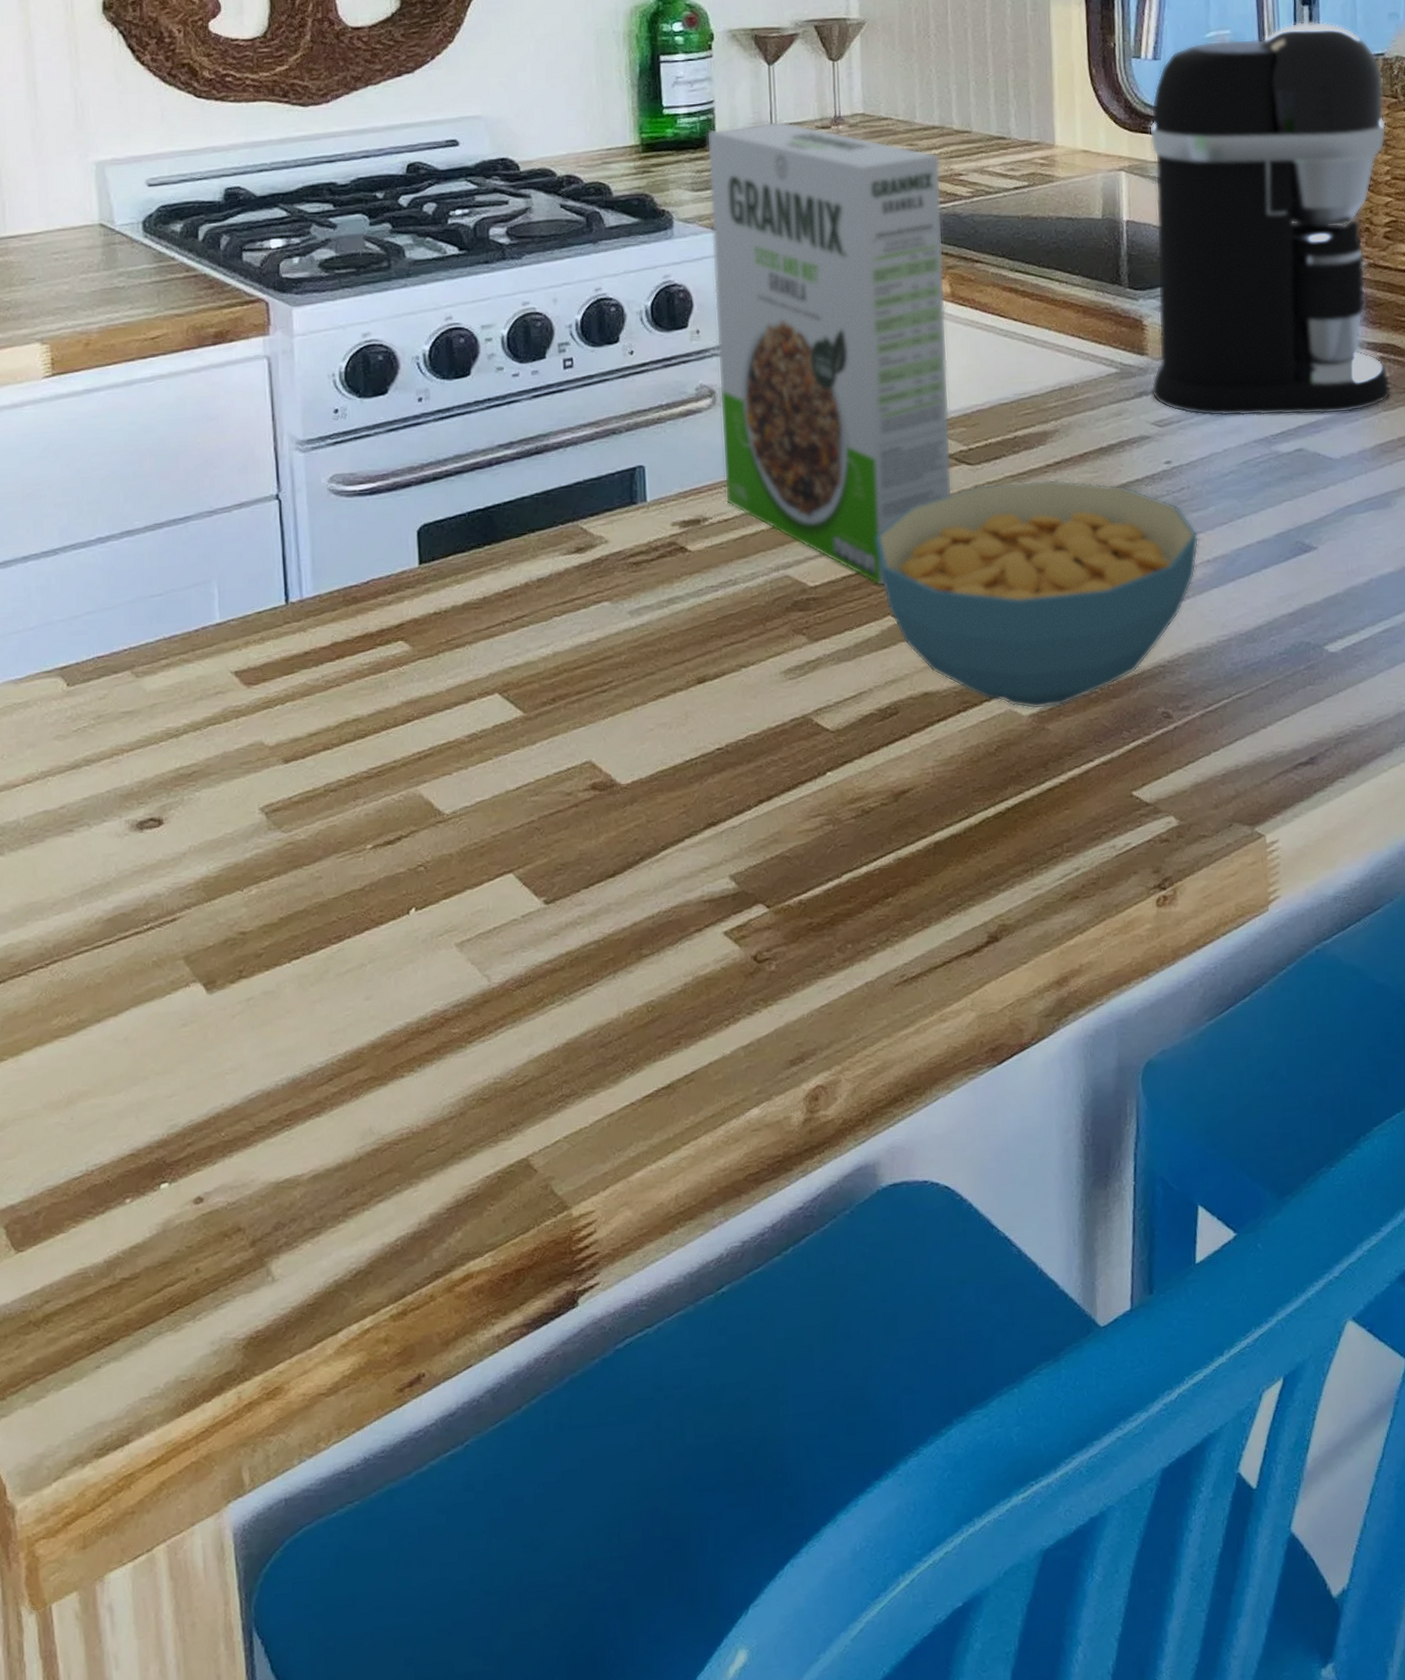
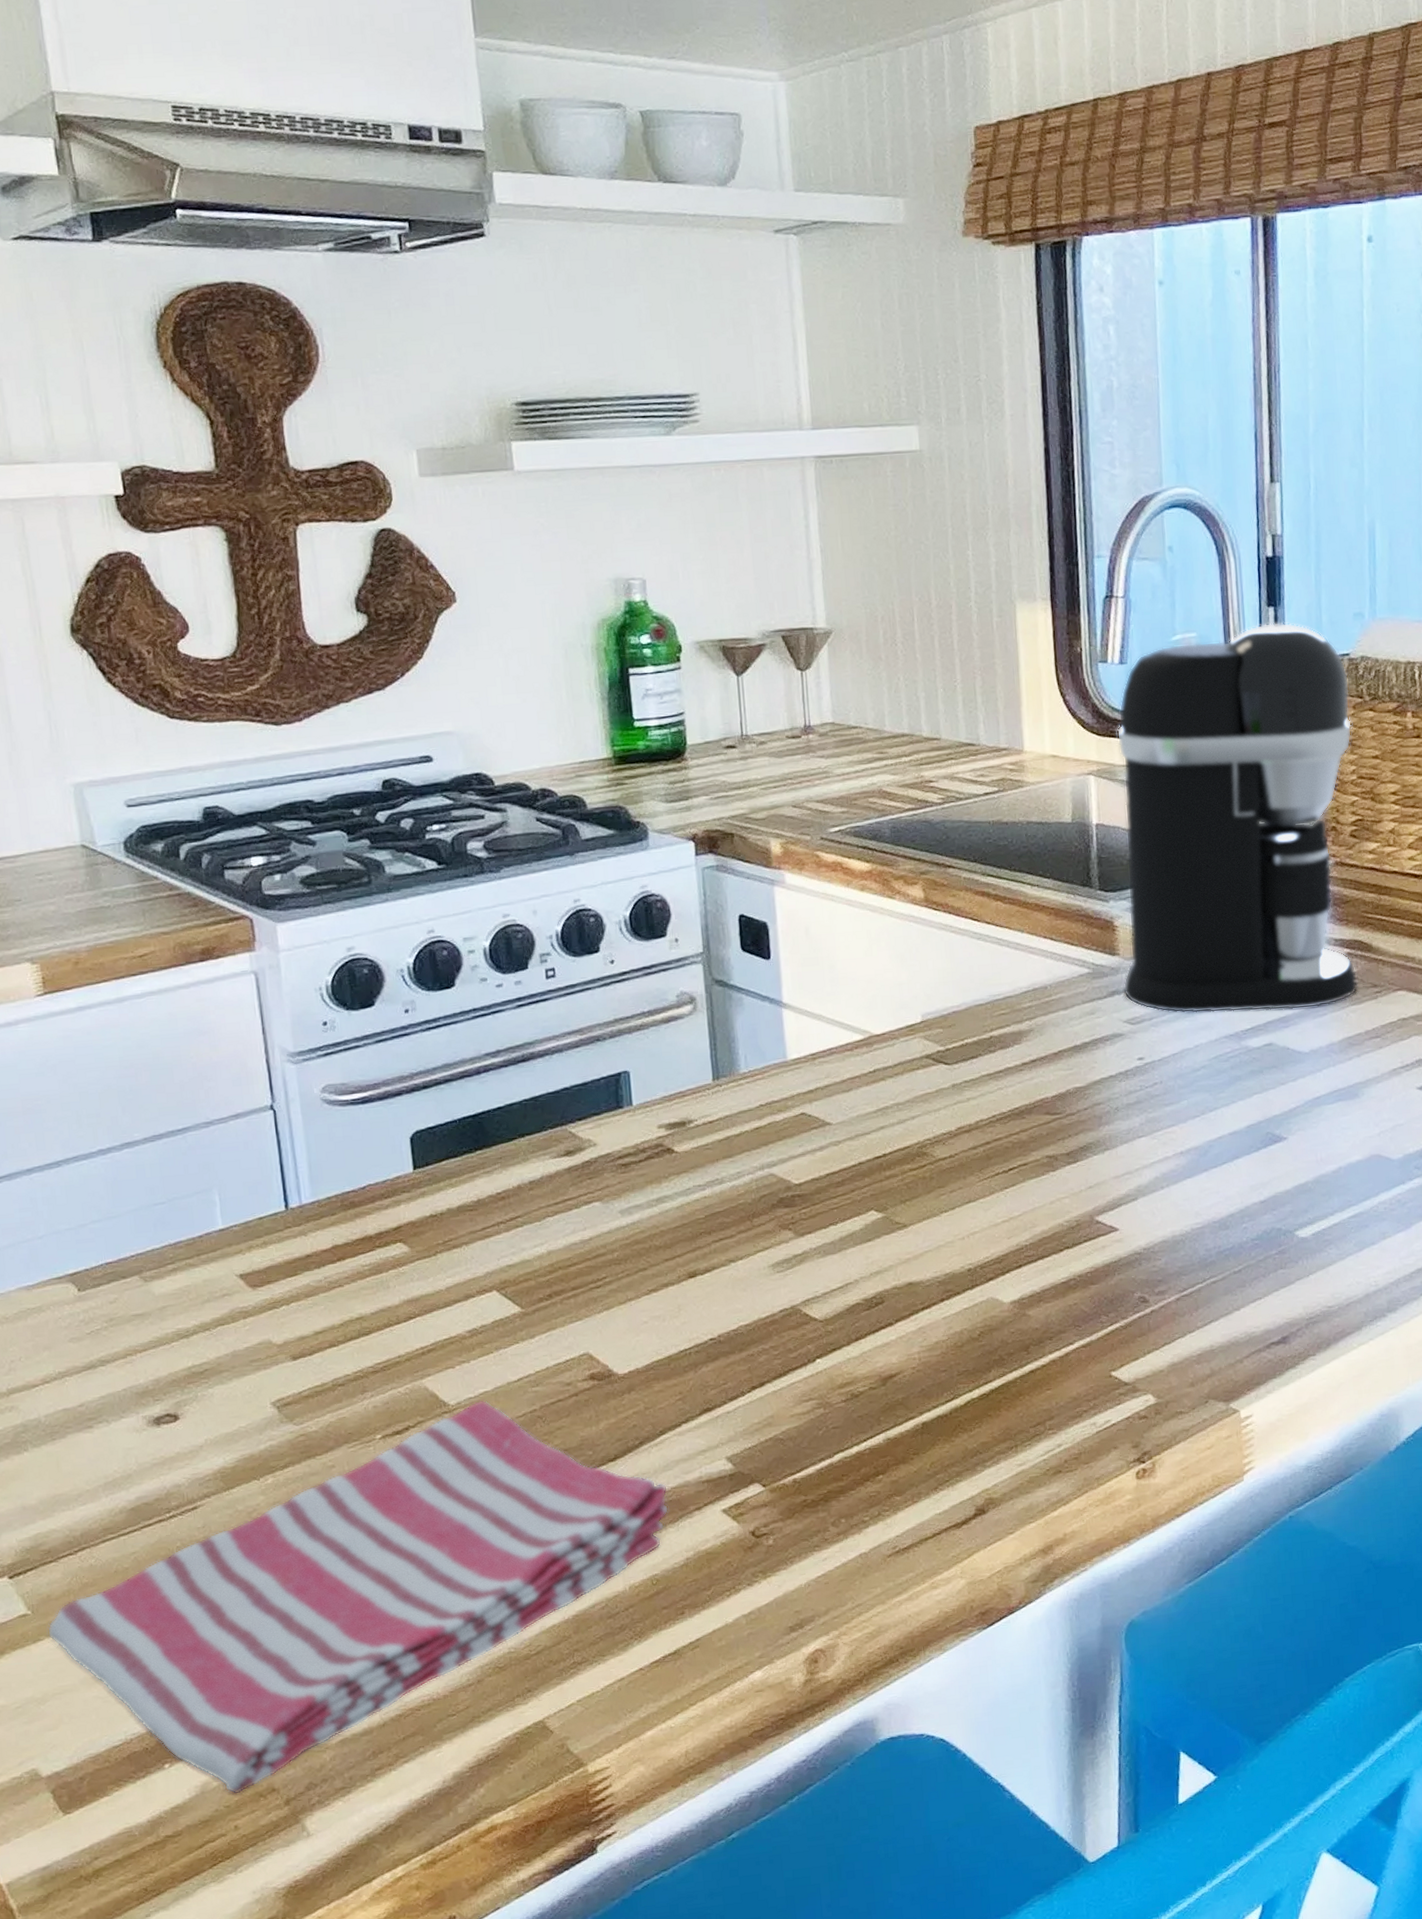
dish towel: none [11,809,668,1234] -> present [47,1399,669,1795]
cereal box: present [706,121,953,586] -> none [678,731,931,1183]
cereal bowl: present [875,479,1199,710] -> none [857,1077,1172,1297]

